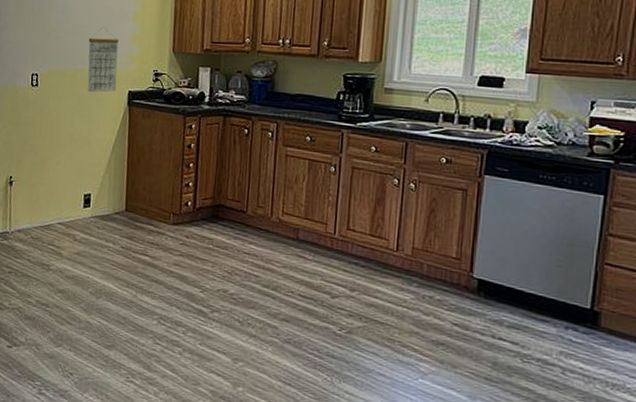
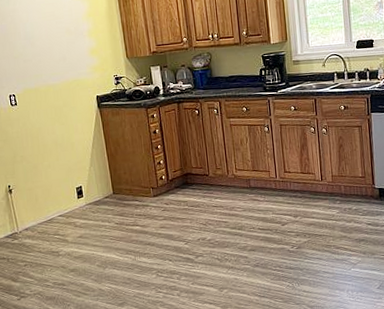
calendar: present [87,27,119,93] -> none [53,45,86,103]

